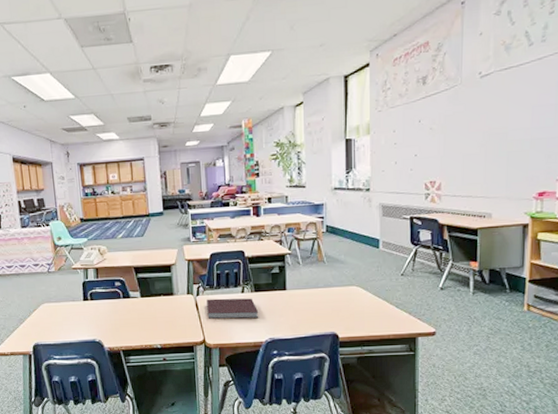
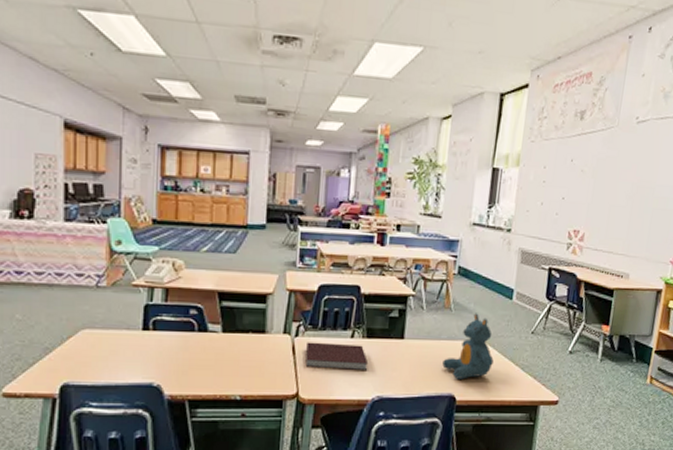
stuffed animal: none [323,263,368,320] -> present [442,313,494,379]

